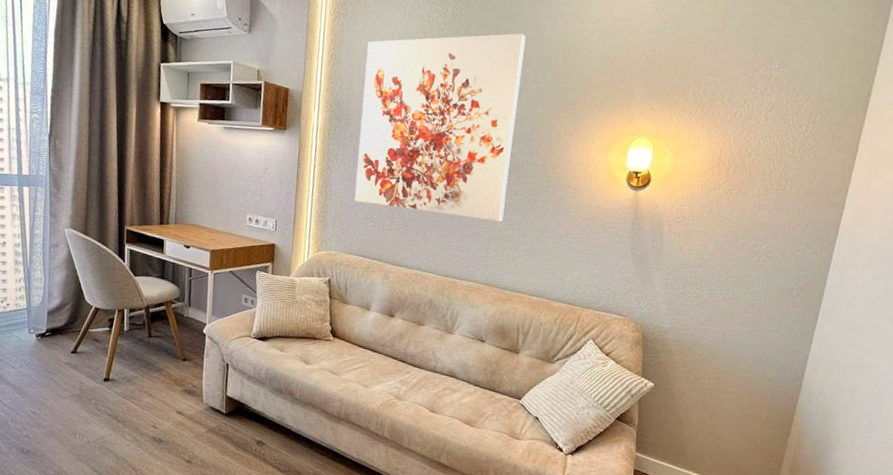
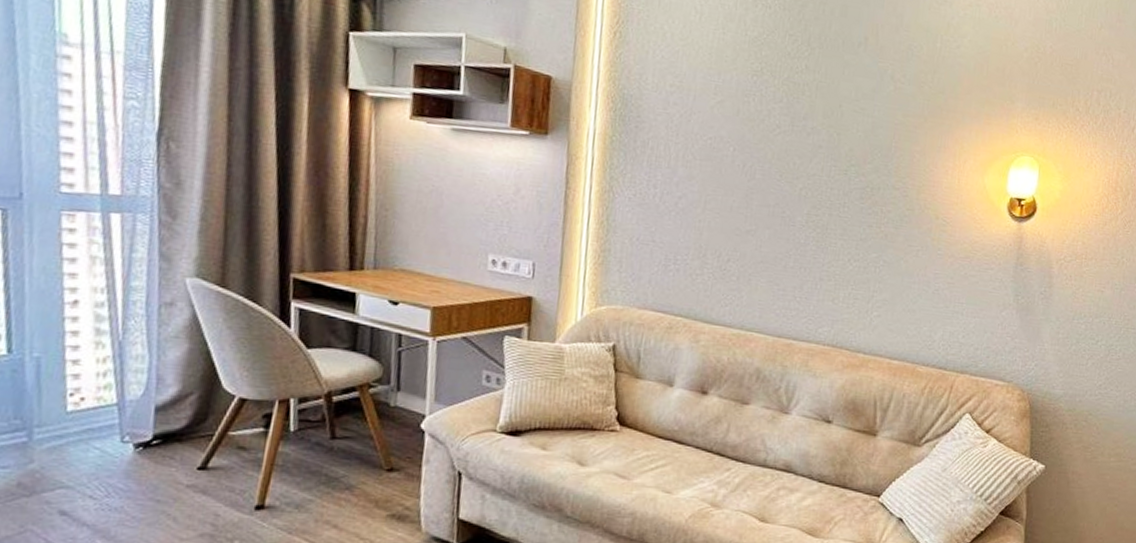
wall art: present [354,33,526,222] -> none [649,15,880,263]

